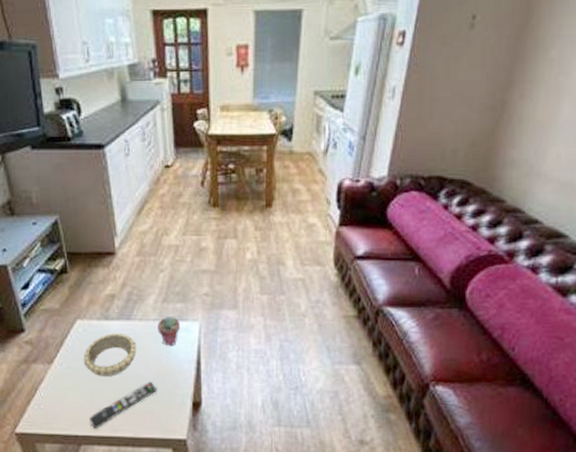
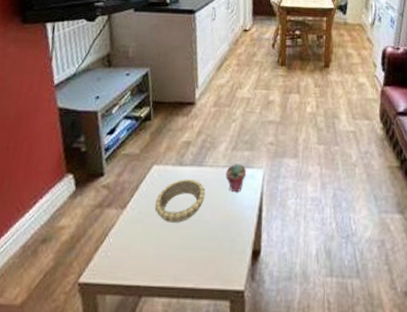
remote control: present [90,381,157,430] -> none [153,228,221,280]

